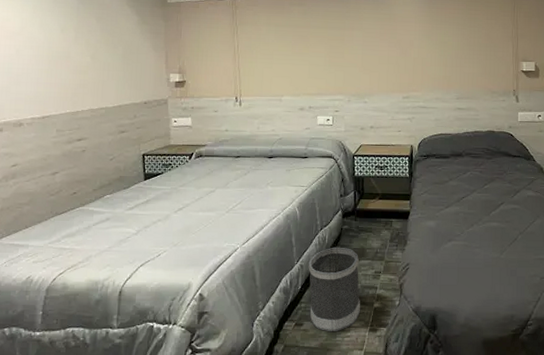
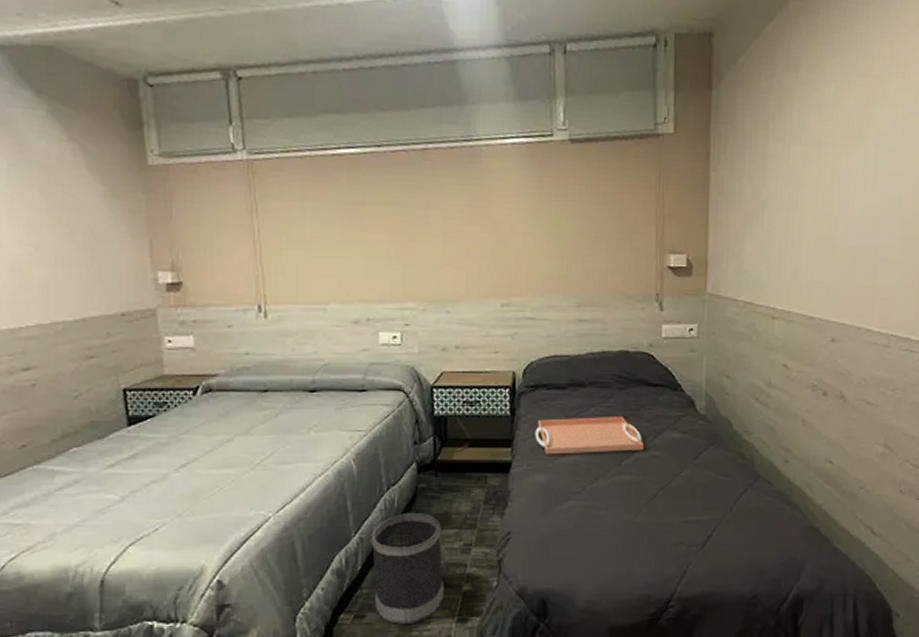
serving tray: none [427,179,507,207] -> present [535,417,645,455]

